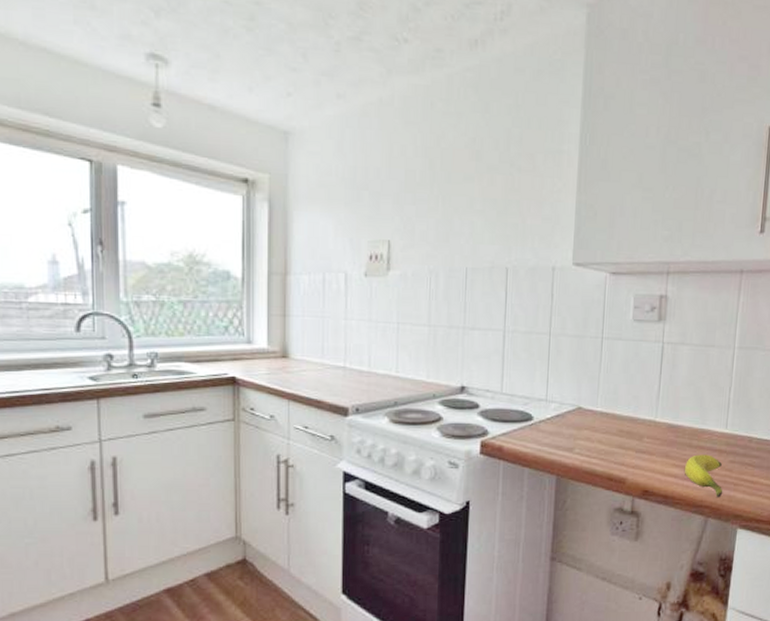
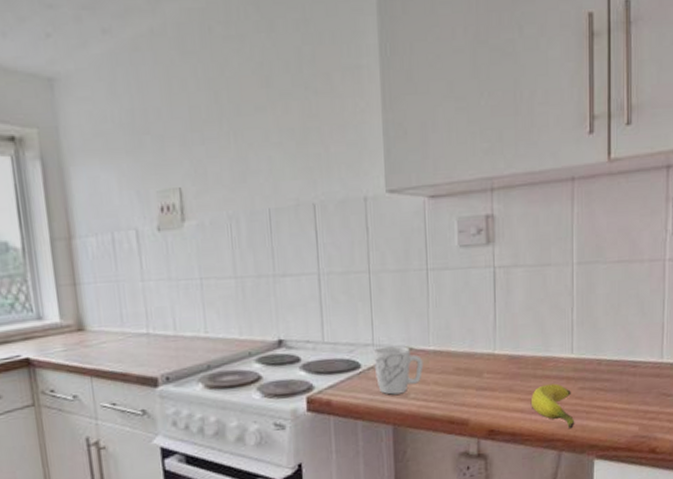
mug: none [545,403,590,448] -> present [373,346,424,395]

